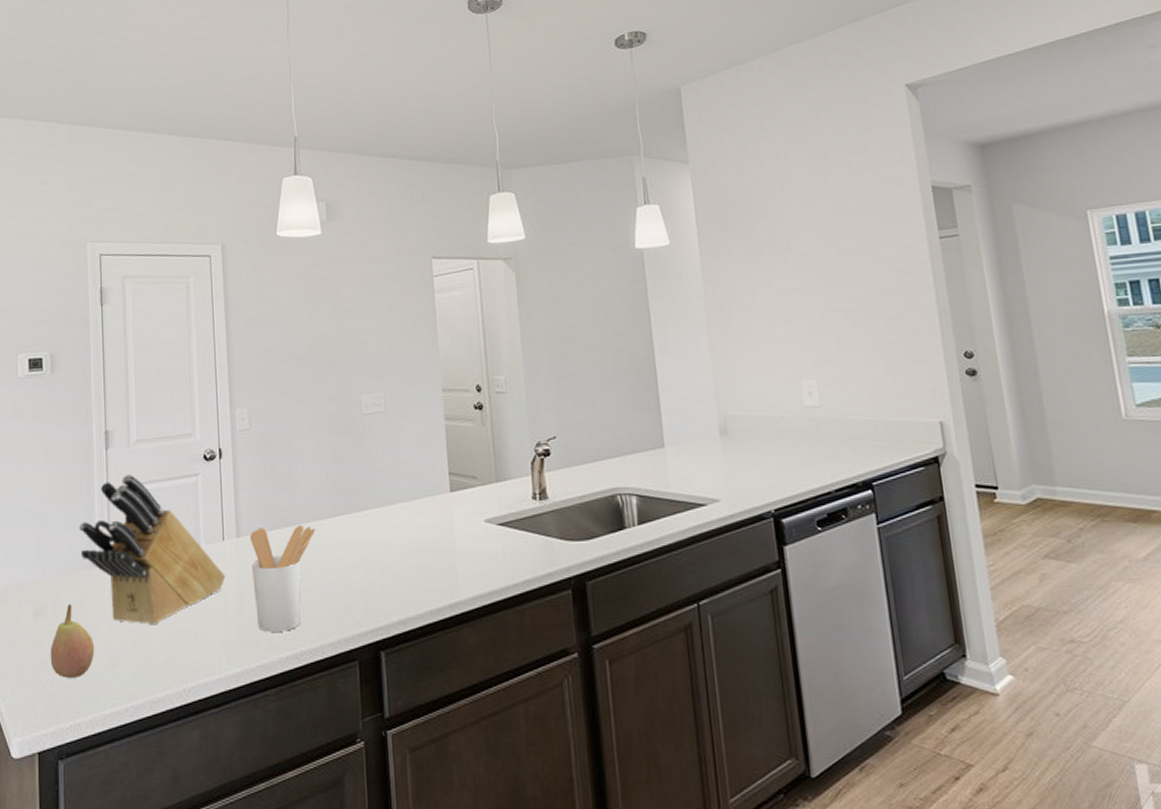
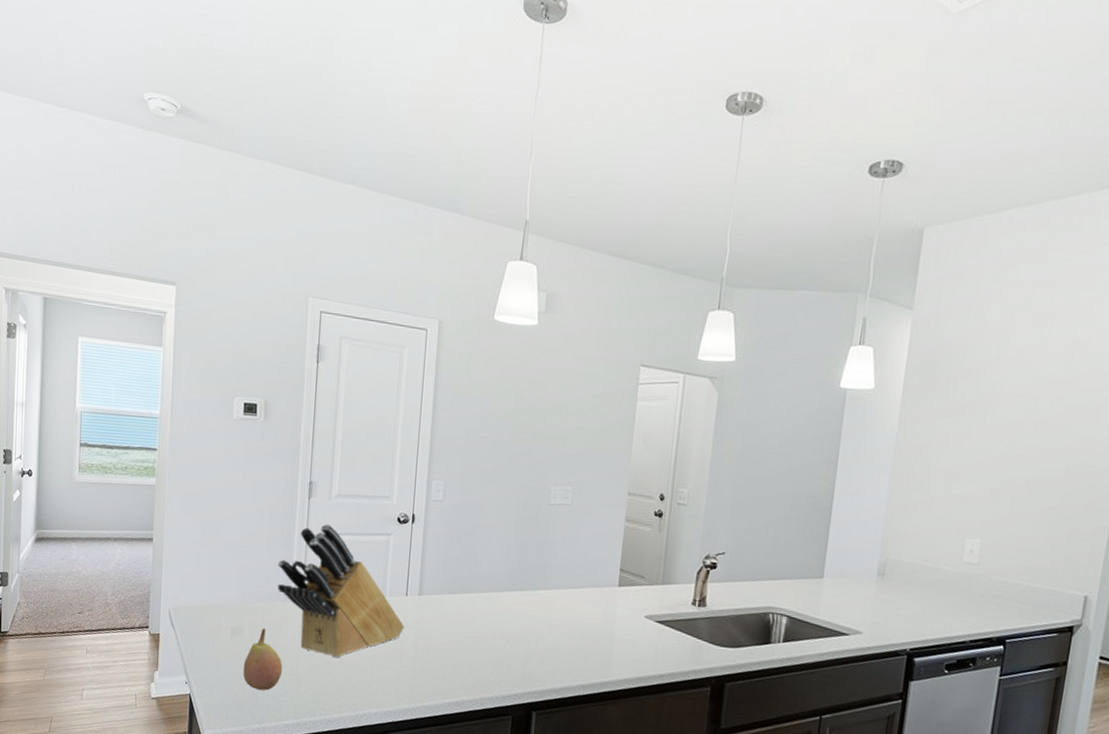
utensil holder: present [249,526,316,632] -> none [427,590,491,682]

